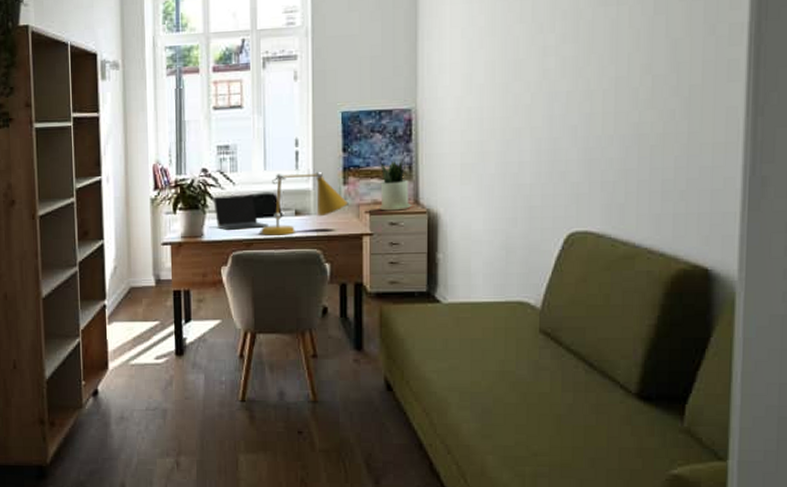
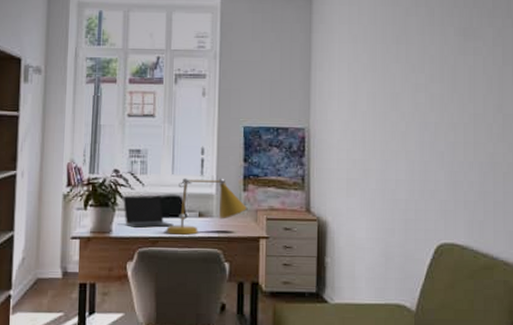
planter: present [379,160,412,211] -> none [275,172,304,217]

